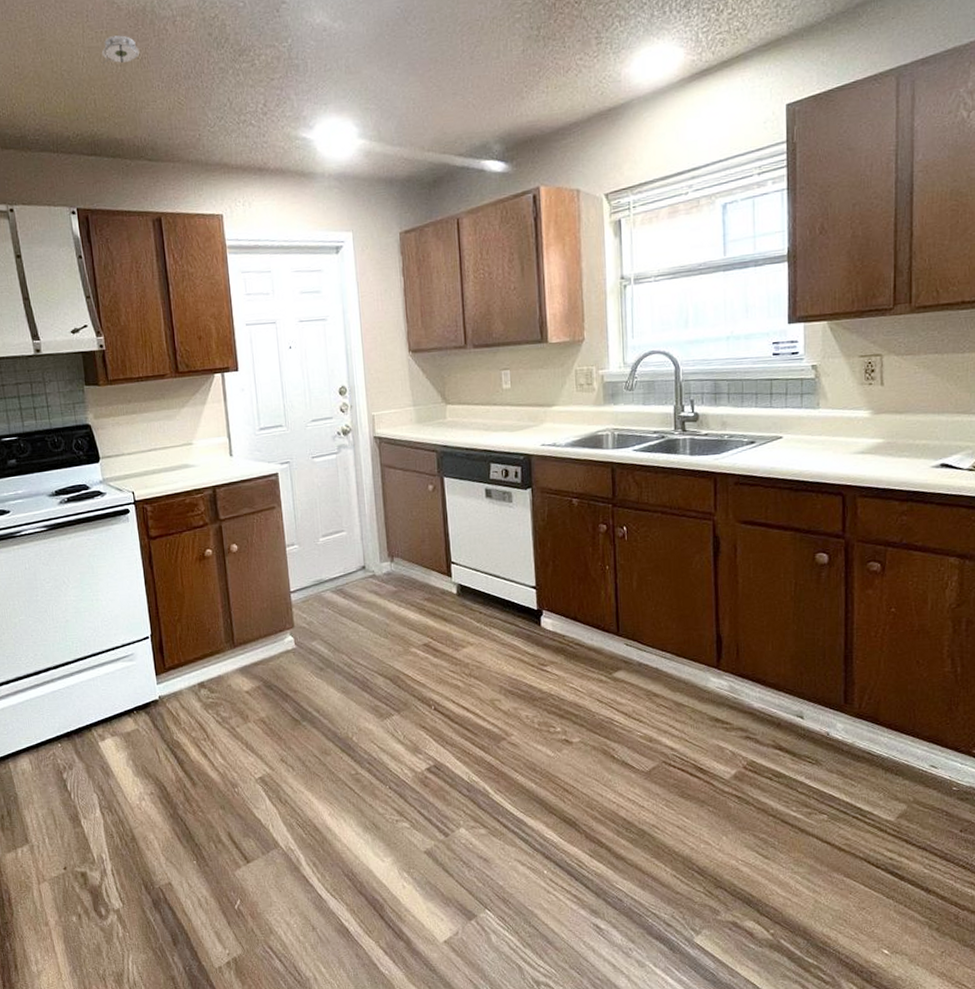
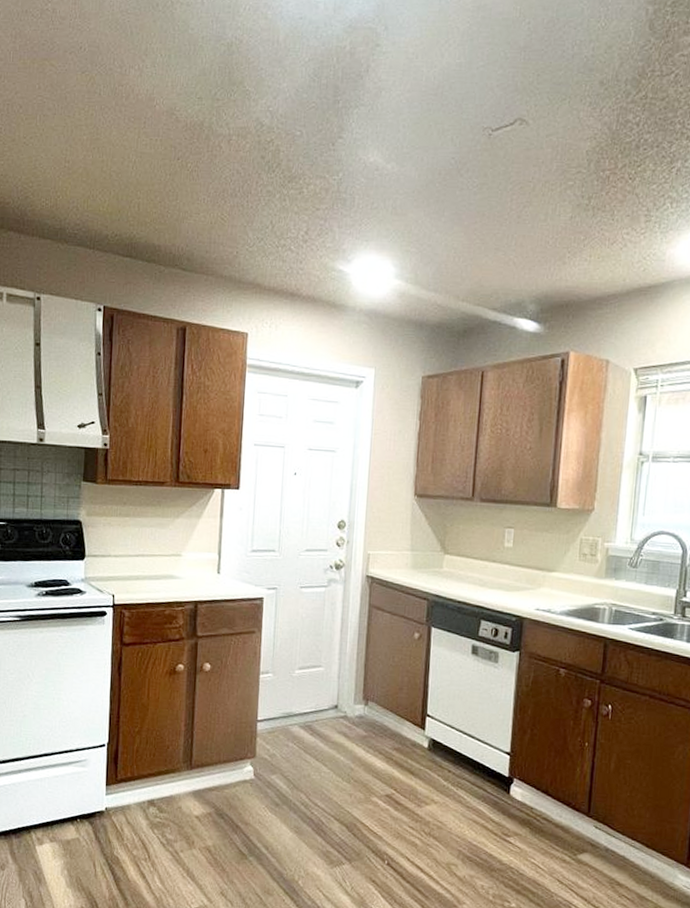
smoke detector: present [102,34,140,63] -> none [152,144,191,172]

